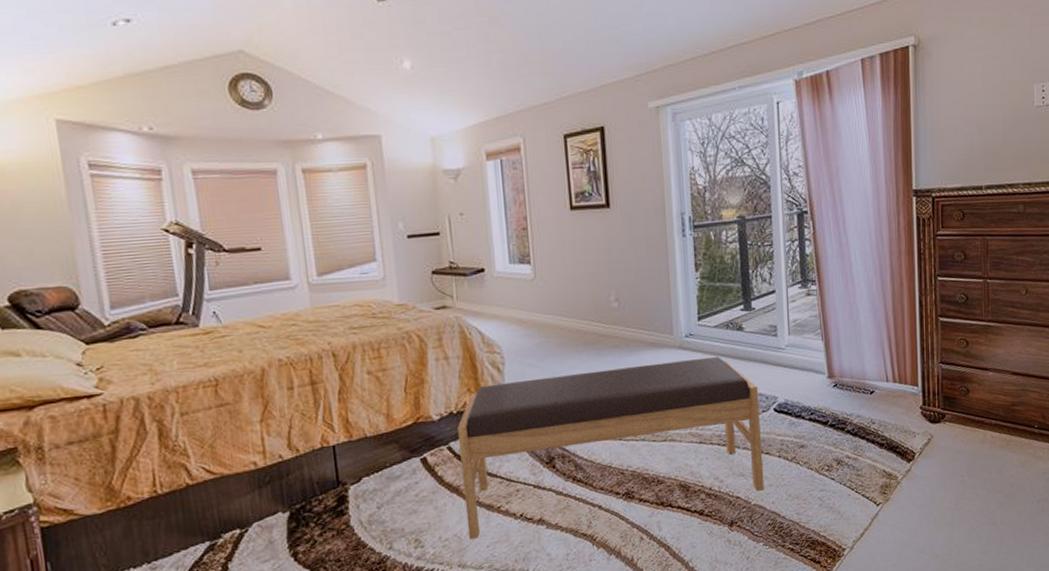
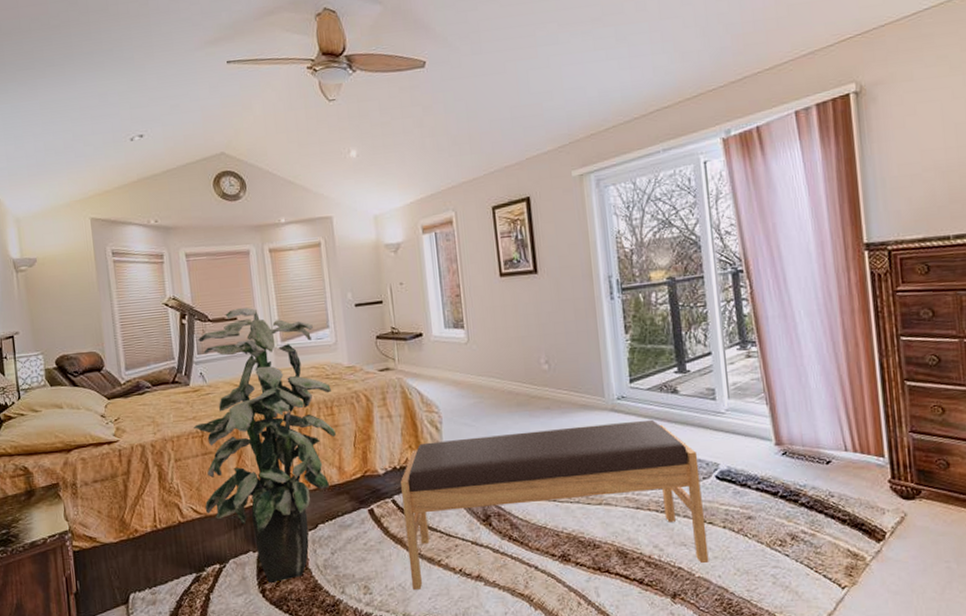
indoor plant: none [205,235,385,545] -> present [194,307,337,583]

